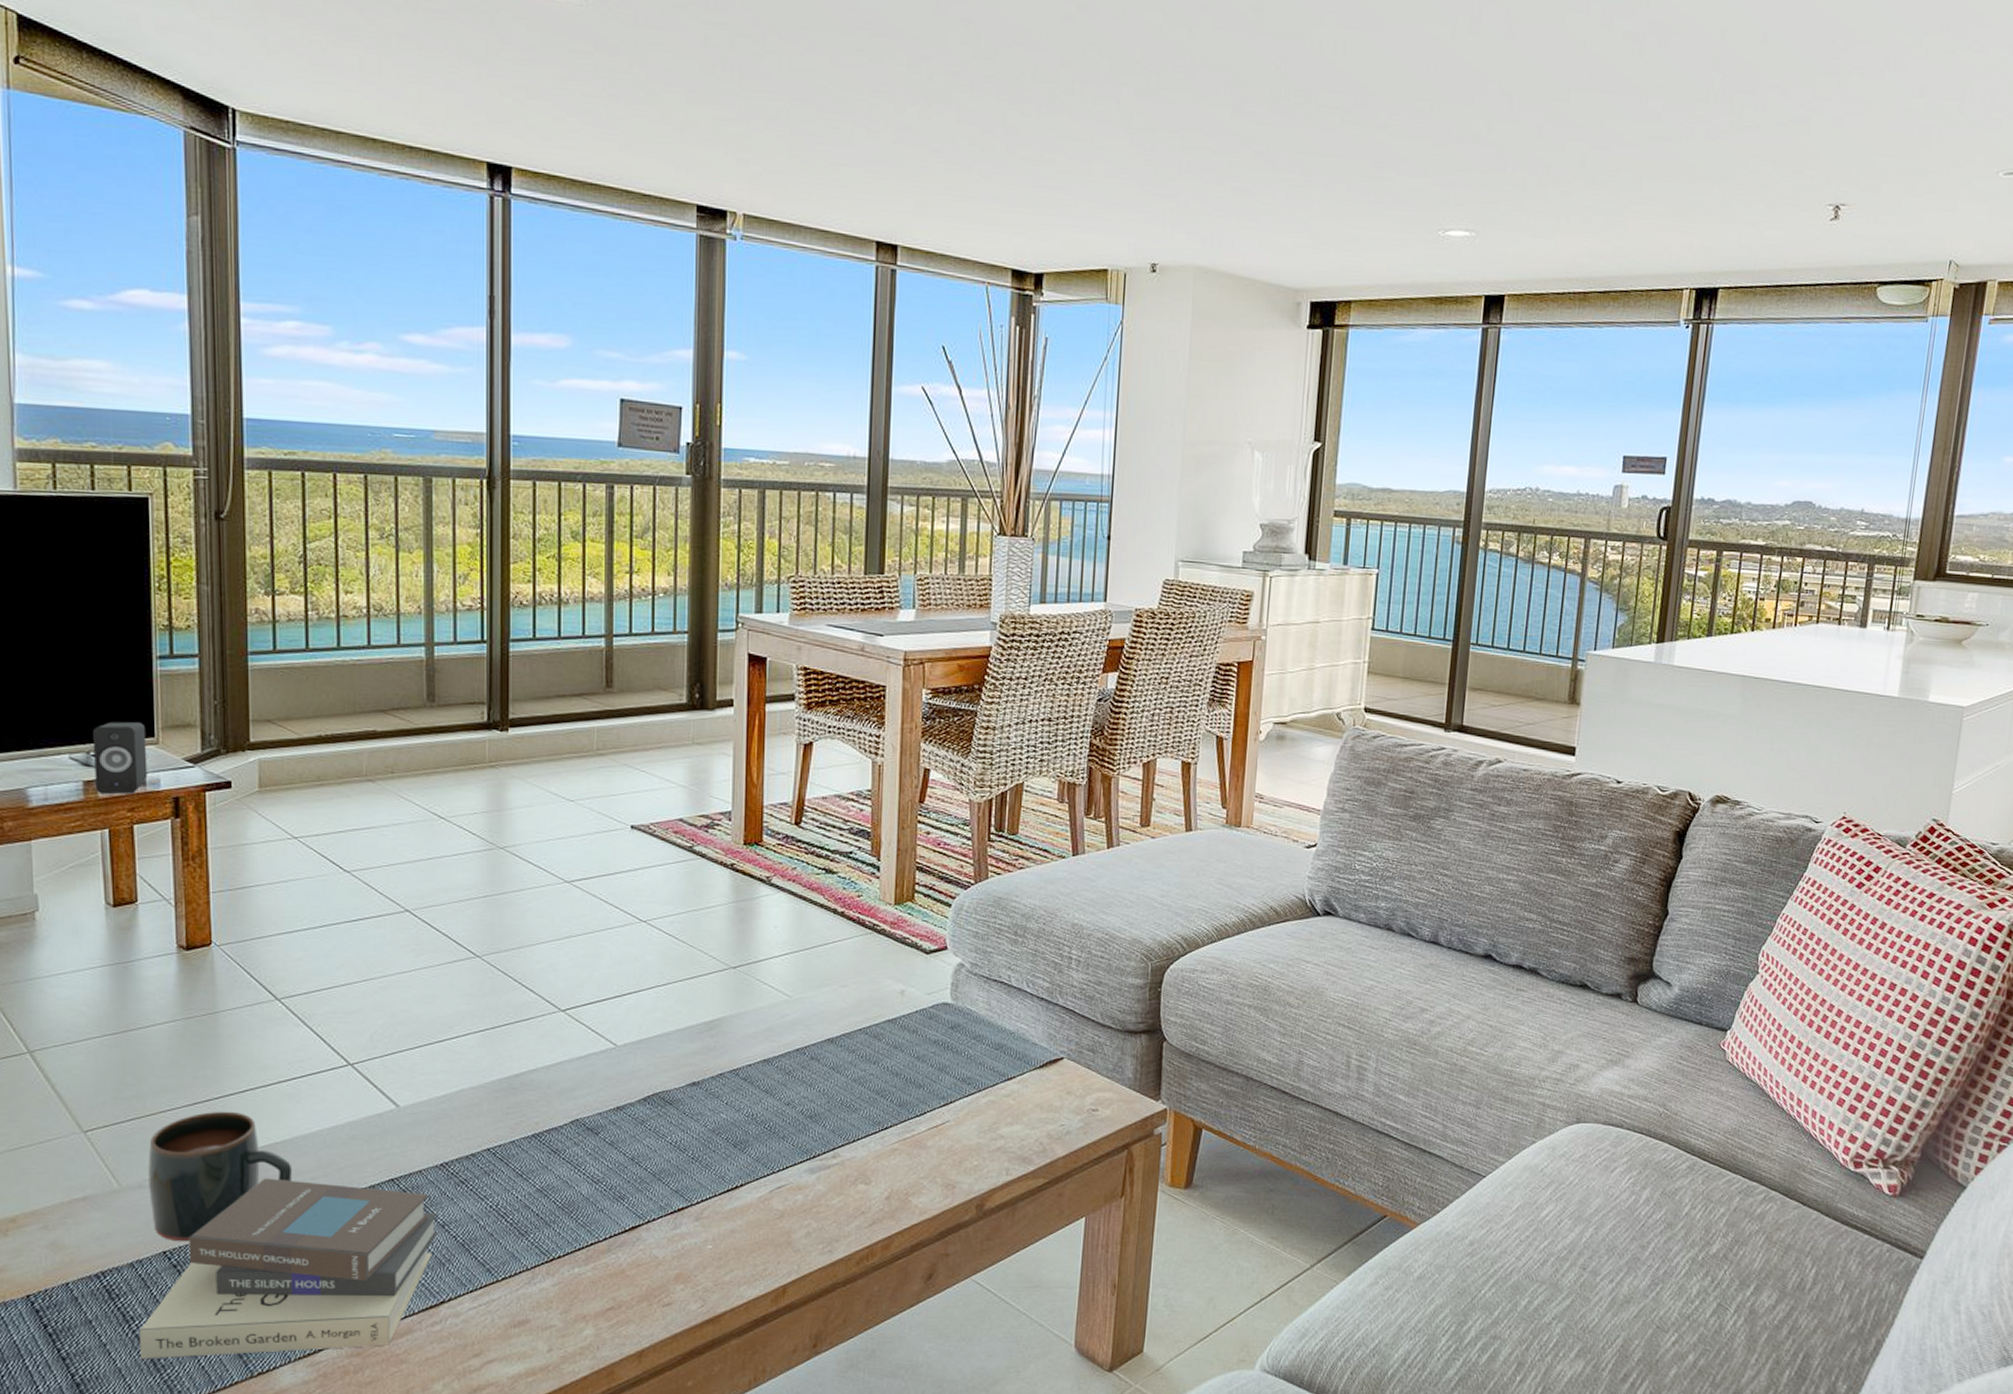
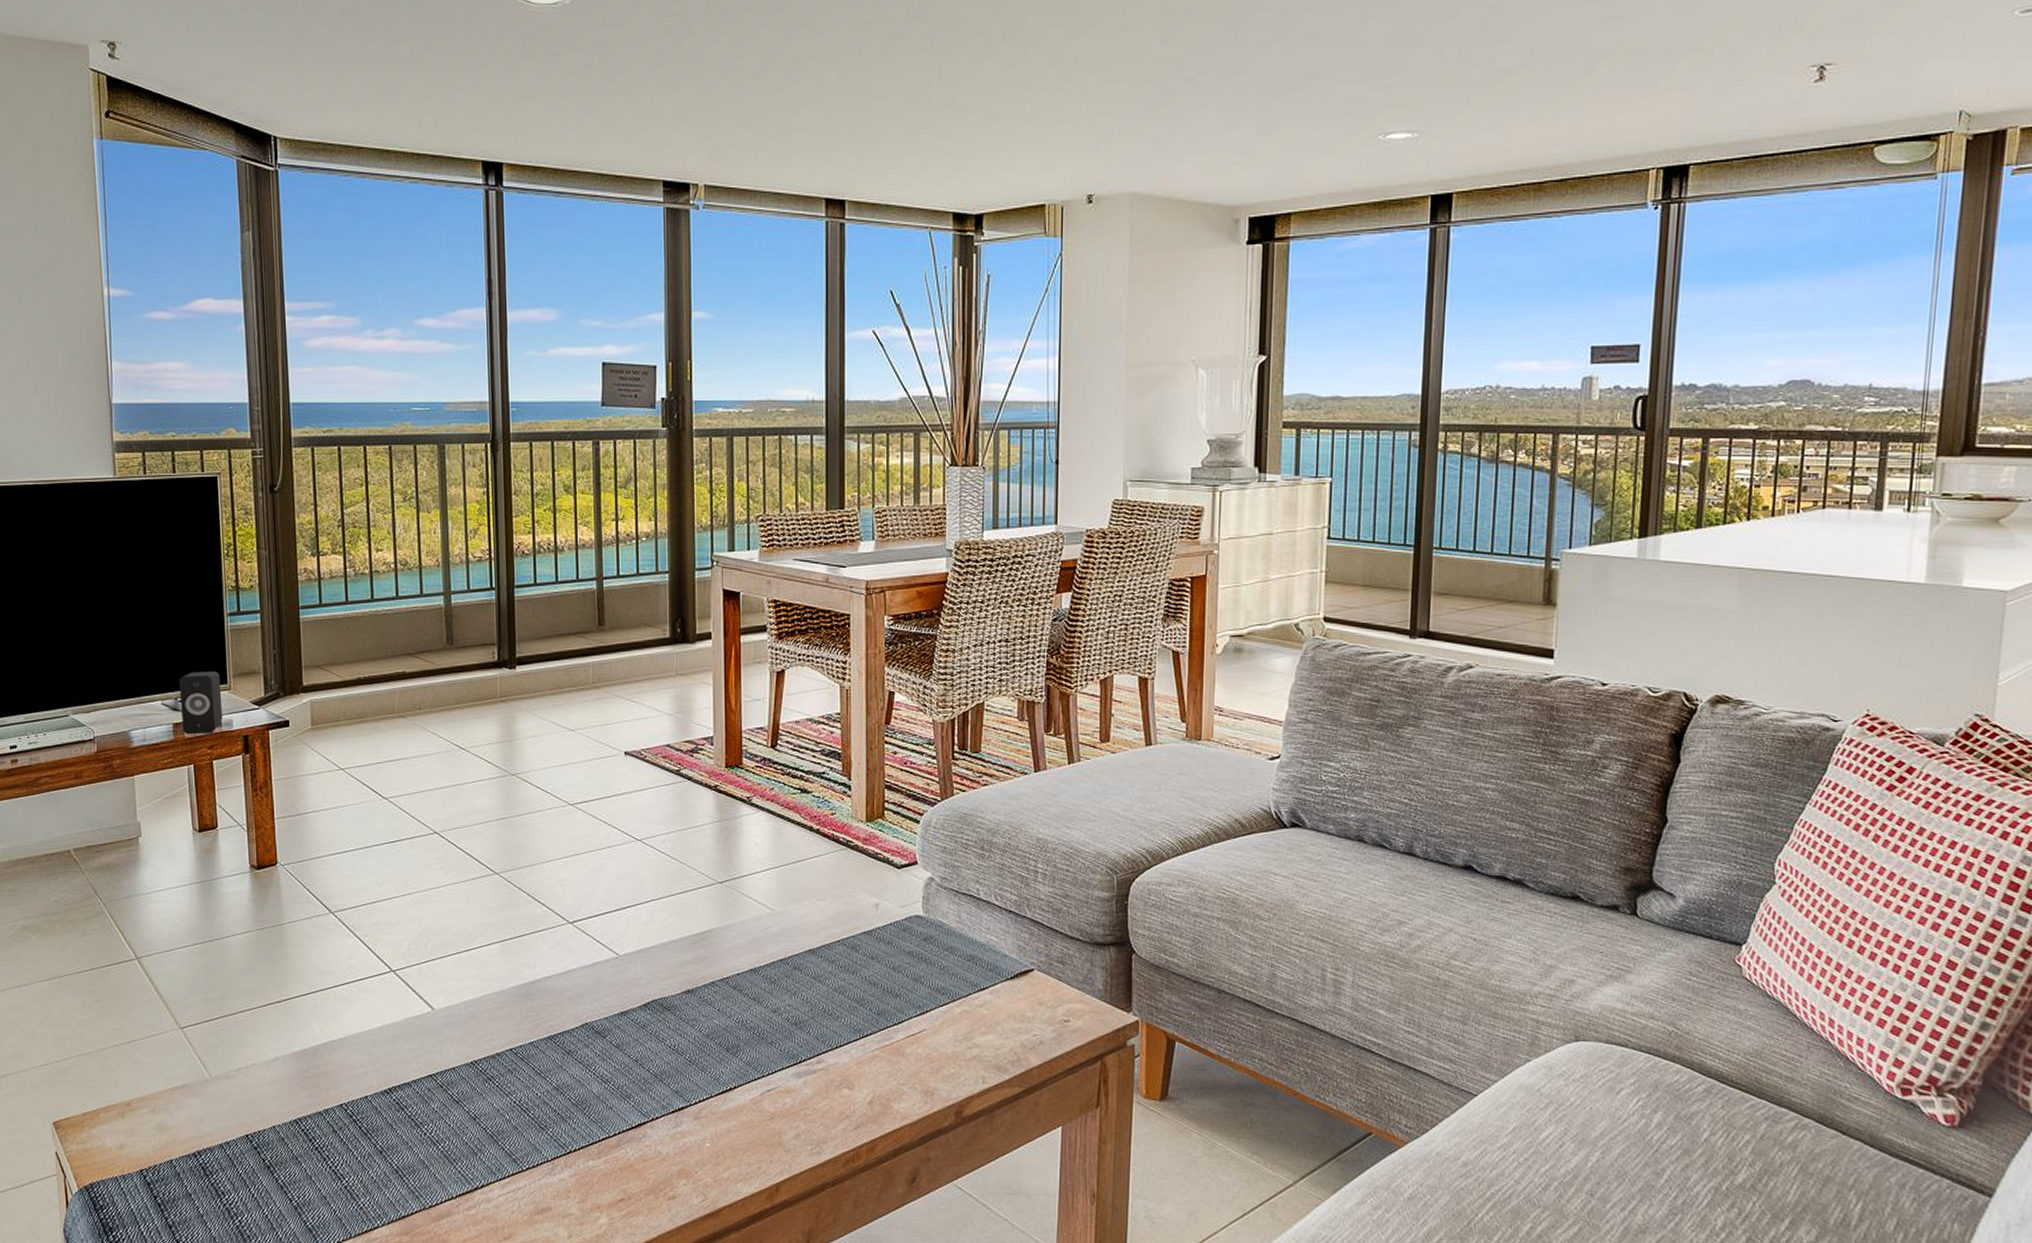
books: present [140,1178,438,1360] -> none [229,1071,471,1230]
mug: present [148,1111,293,1242] -> none [232,1011,348,1127]

